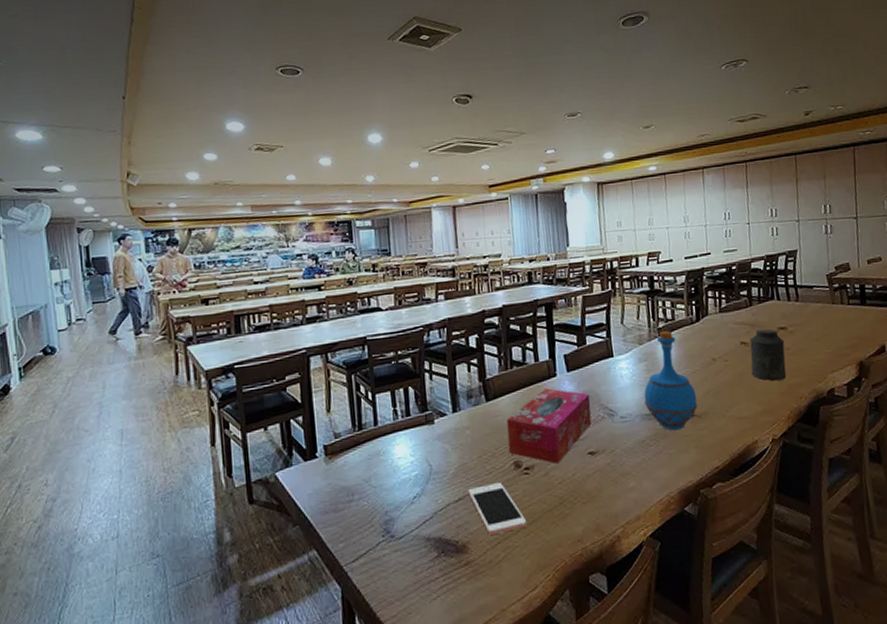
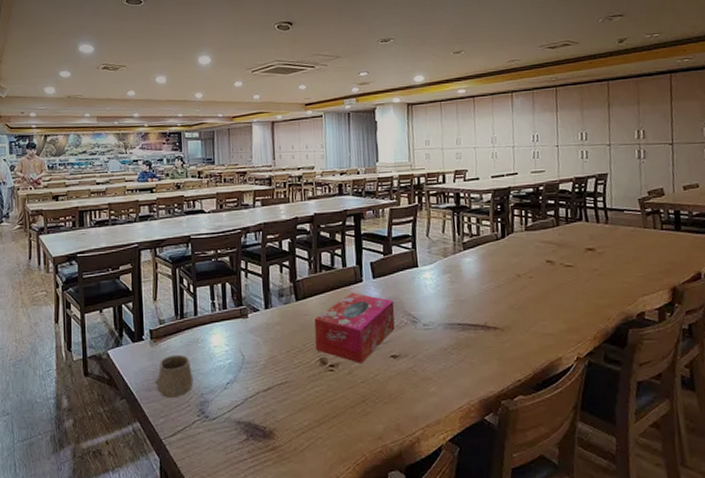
cup: none [332,470,376,520] -> present [155,354,194,399]
cell phone: present [468,483,528,535] -> none [276,377,331,424]
bottle: present [643,330,698,431] -> none [447,245,501,342]
canister: present [749,329,787,381] -> none [556,249,594,300]

